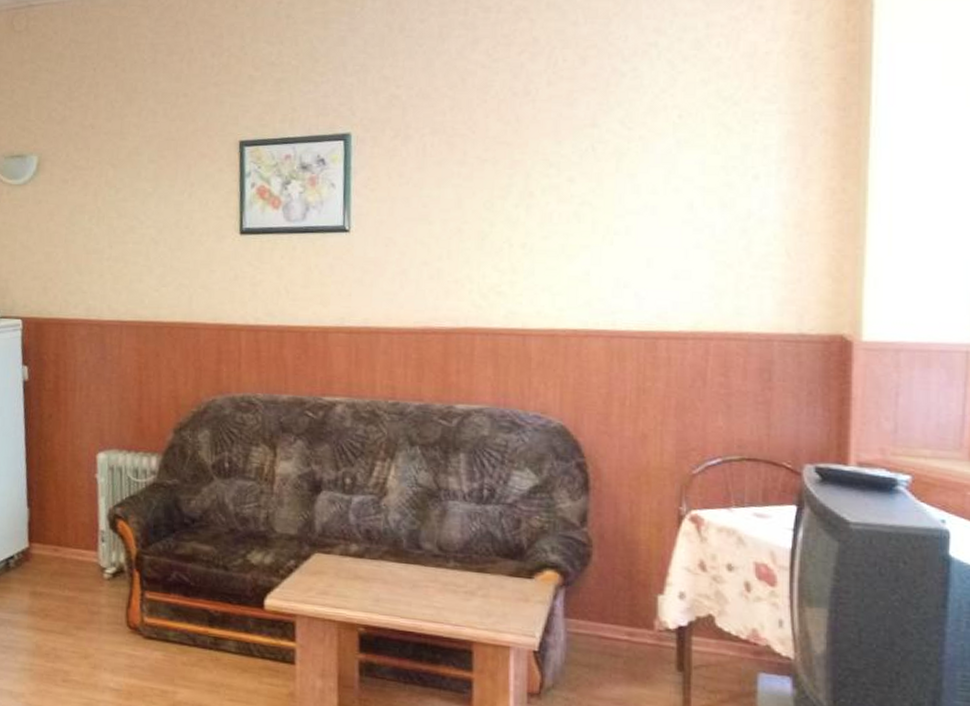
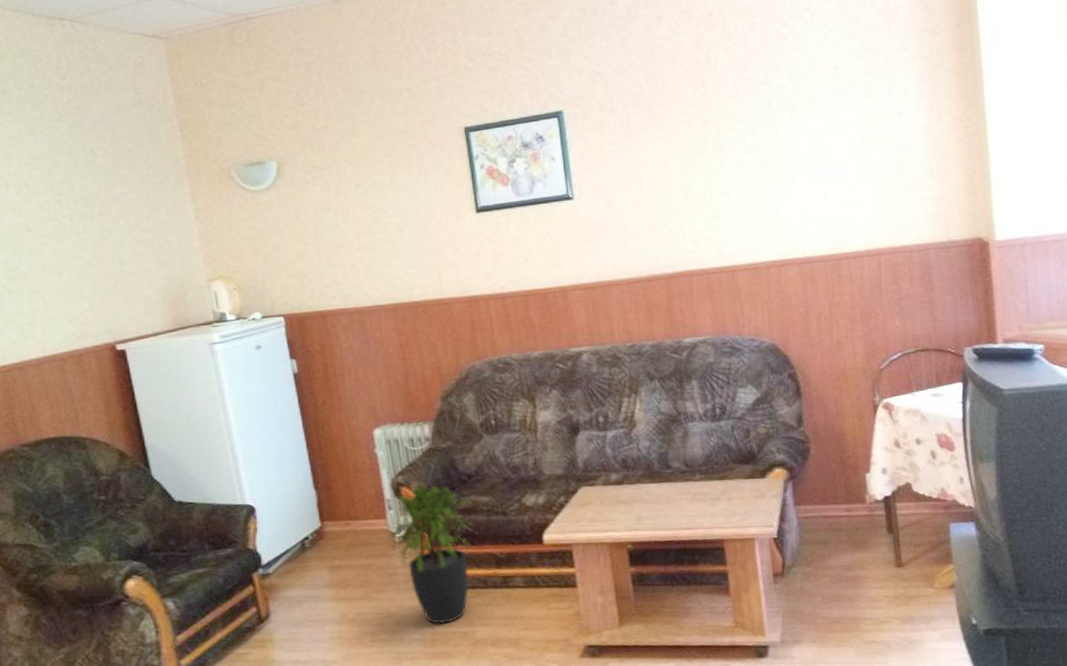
potted plant: none [98,518,190,677] -> present [391,482,473,624]

